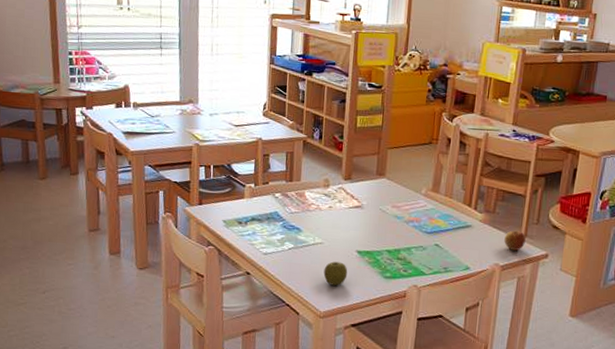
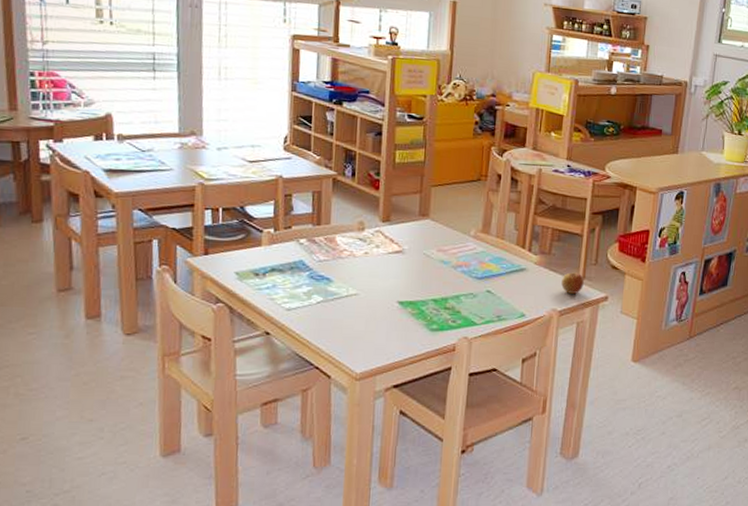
apple: present [323,261,348,286] -> none [359,315,388,343]

